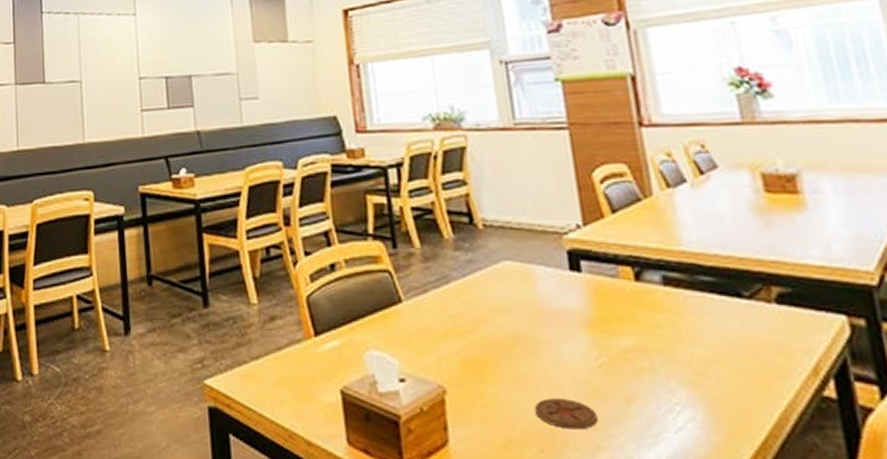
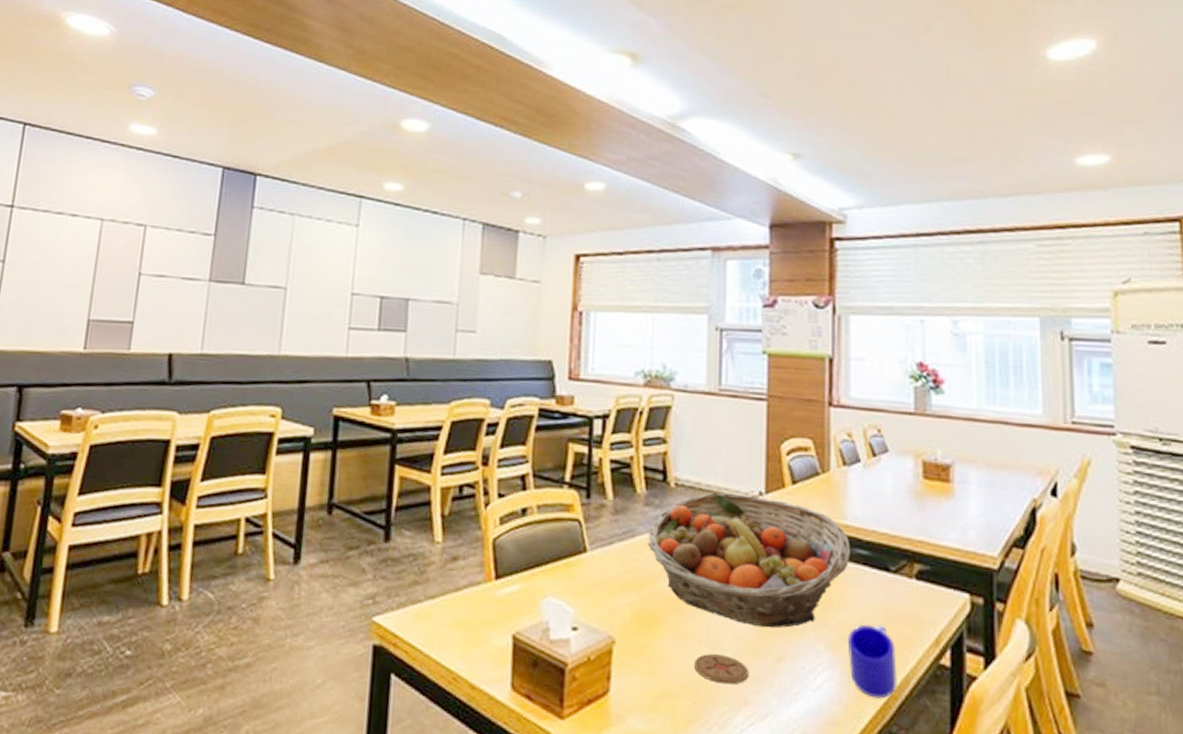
fruit basket: none [463,229,693,368] -> present [647,492,850,628]
mug: none [705,357,775,438] -> present [847,624,897,699]

